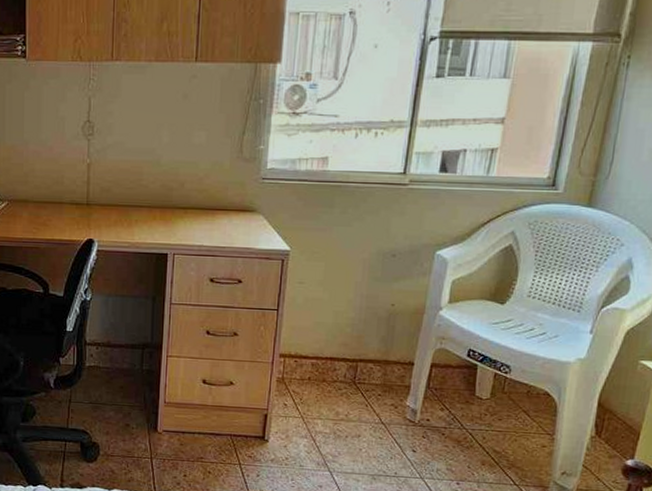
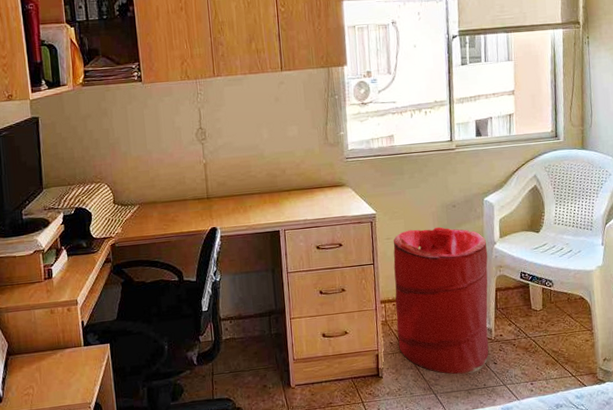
laundry hamper: none [294,276,429,457] -> present [393,226,489,375]

